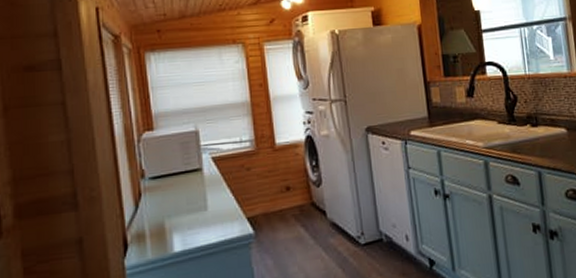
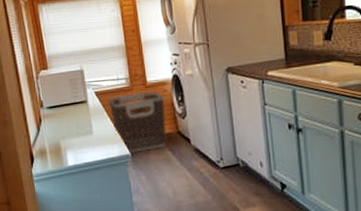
clothes hamper: none [229,155,299,232] -> present [109,91,167,153]

